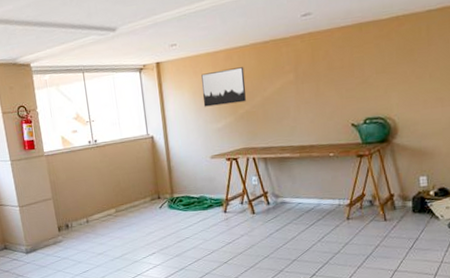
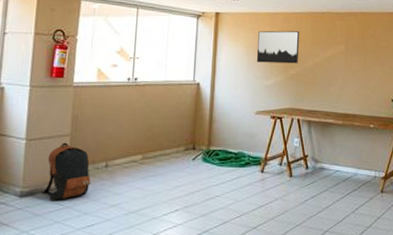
backpack: none [39,205,78,254] -> present [42,142,91,200]

